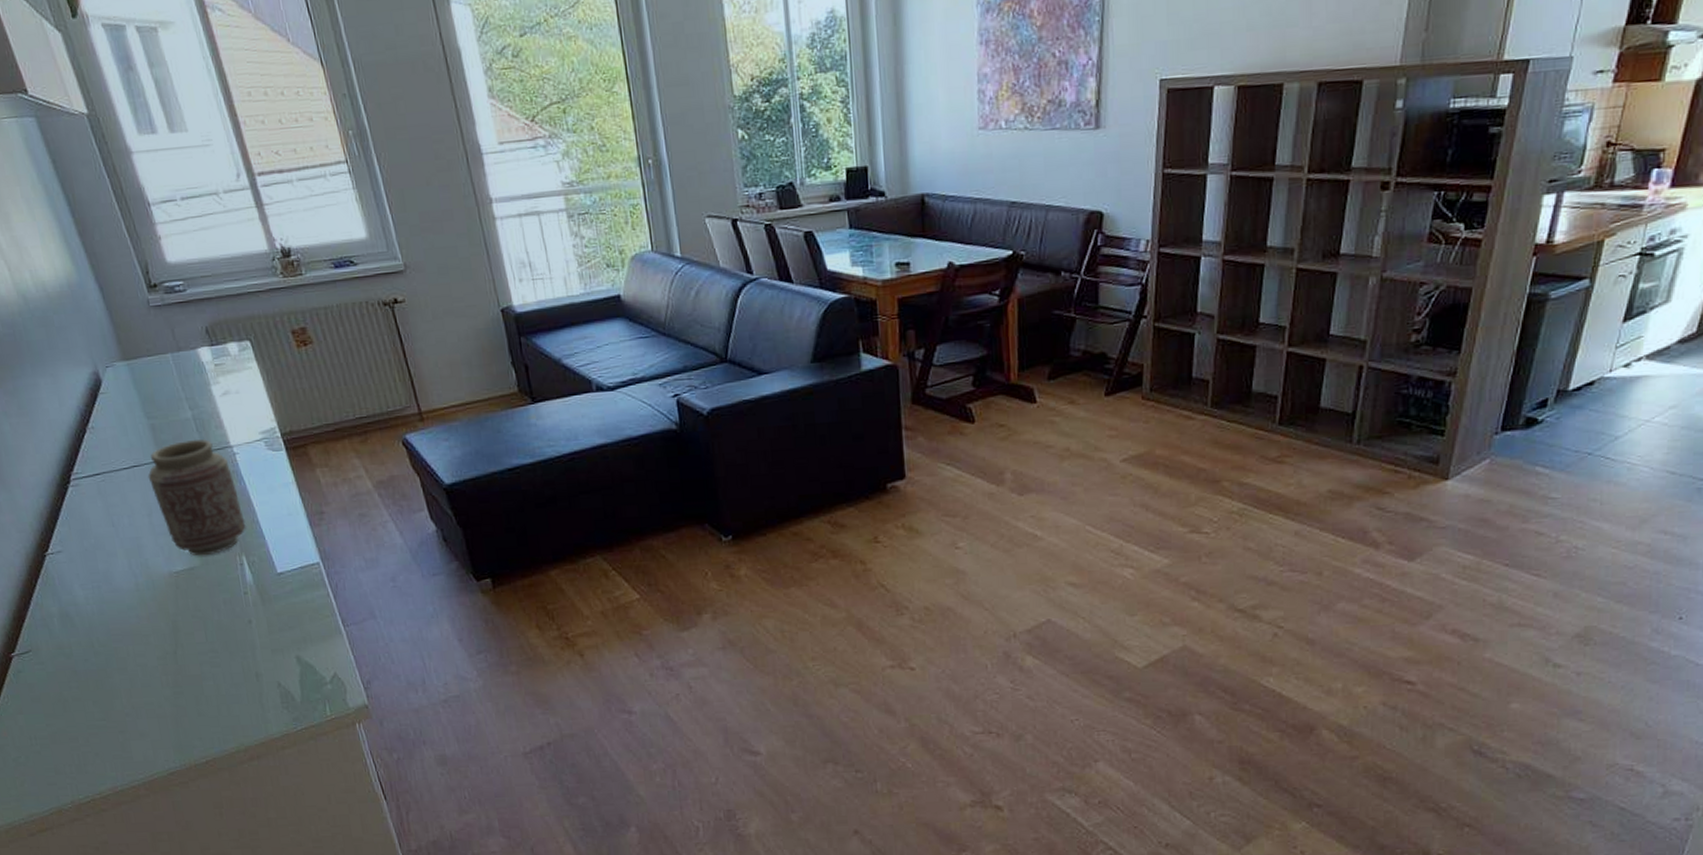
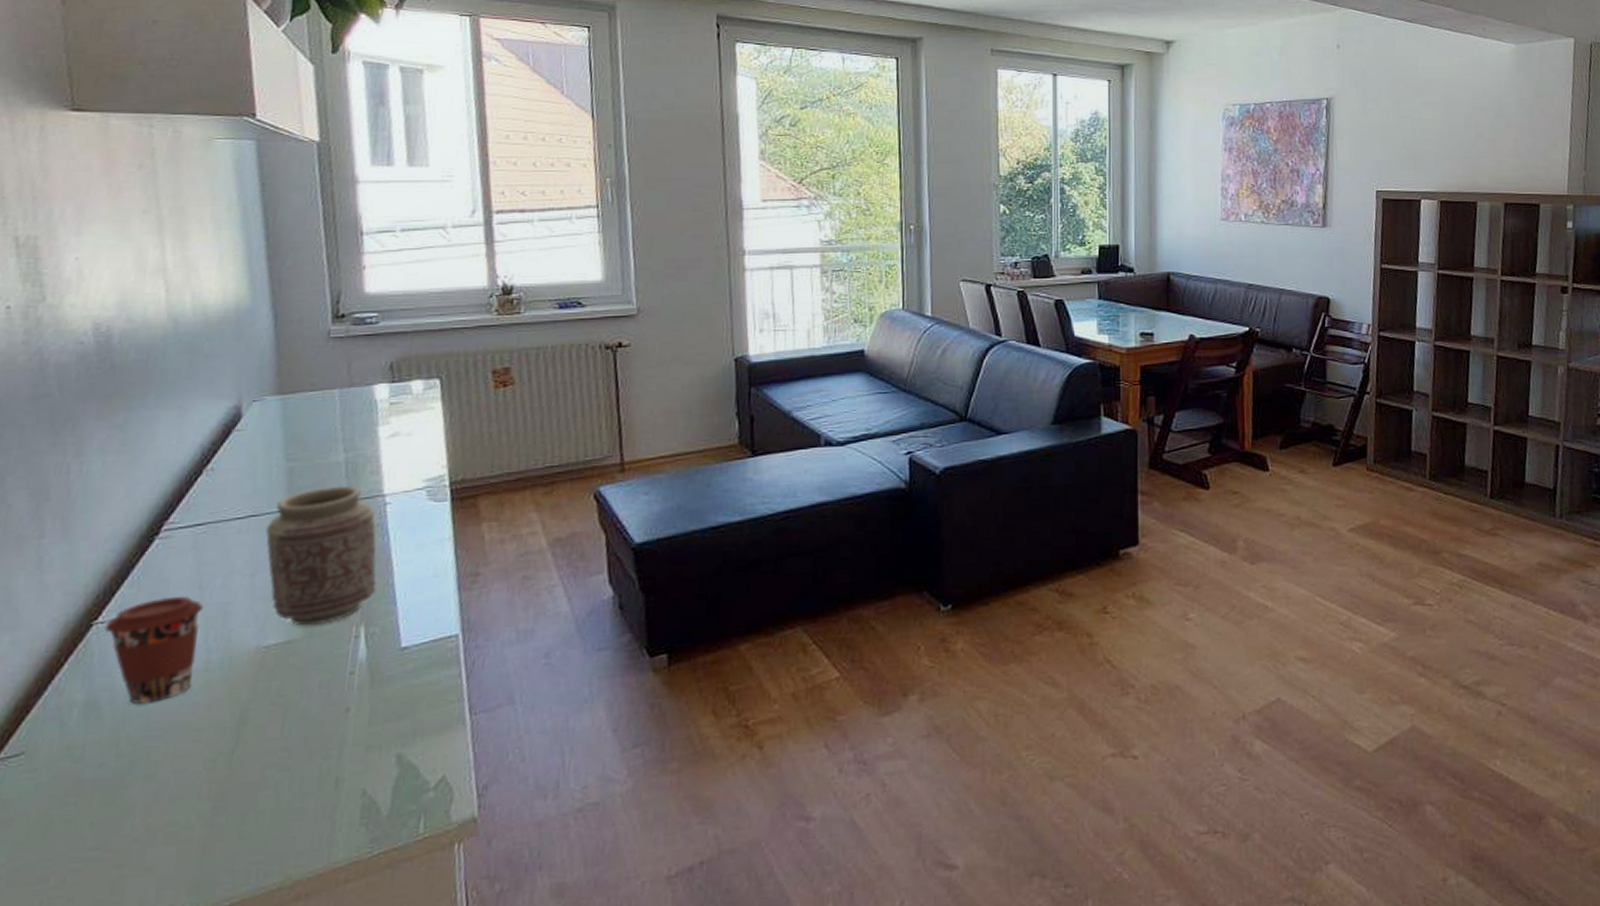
coffee cup: none [55,532,131,616] -> present [104,595,203,704]

